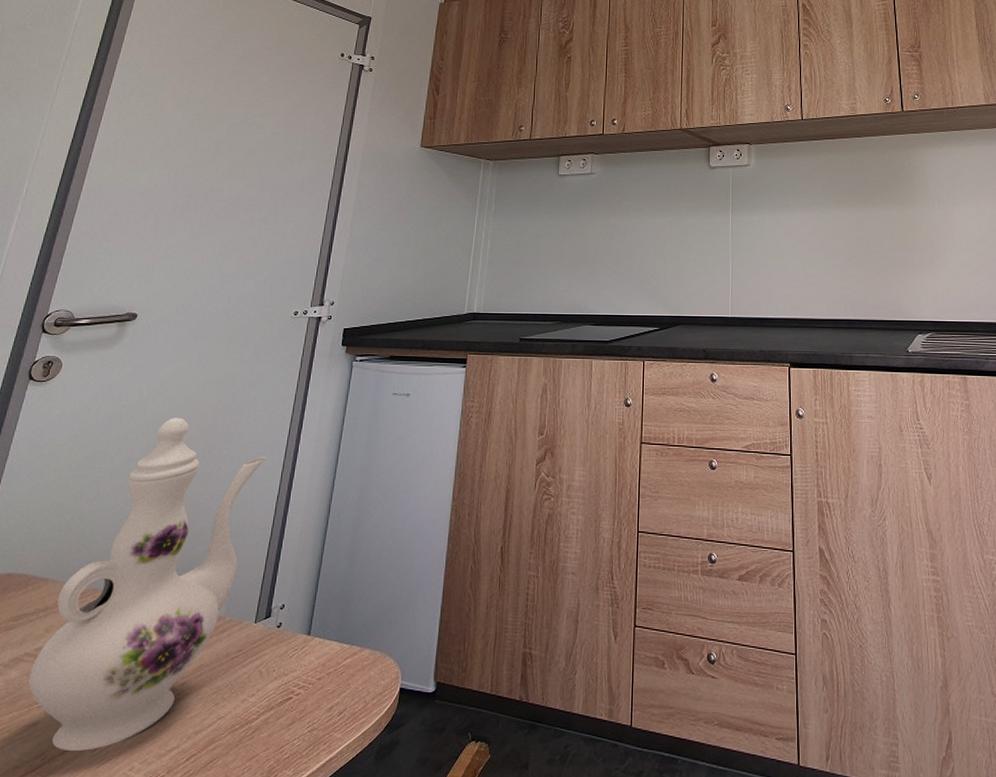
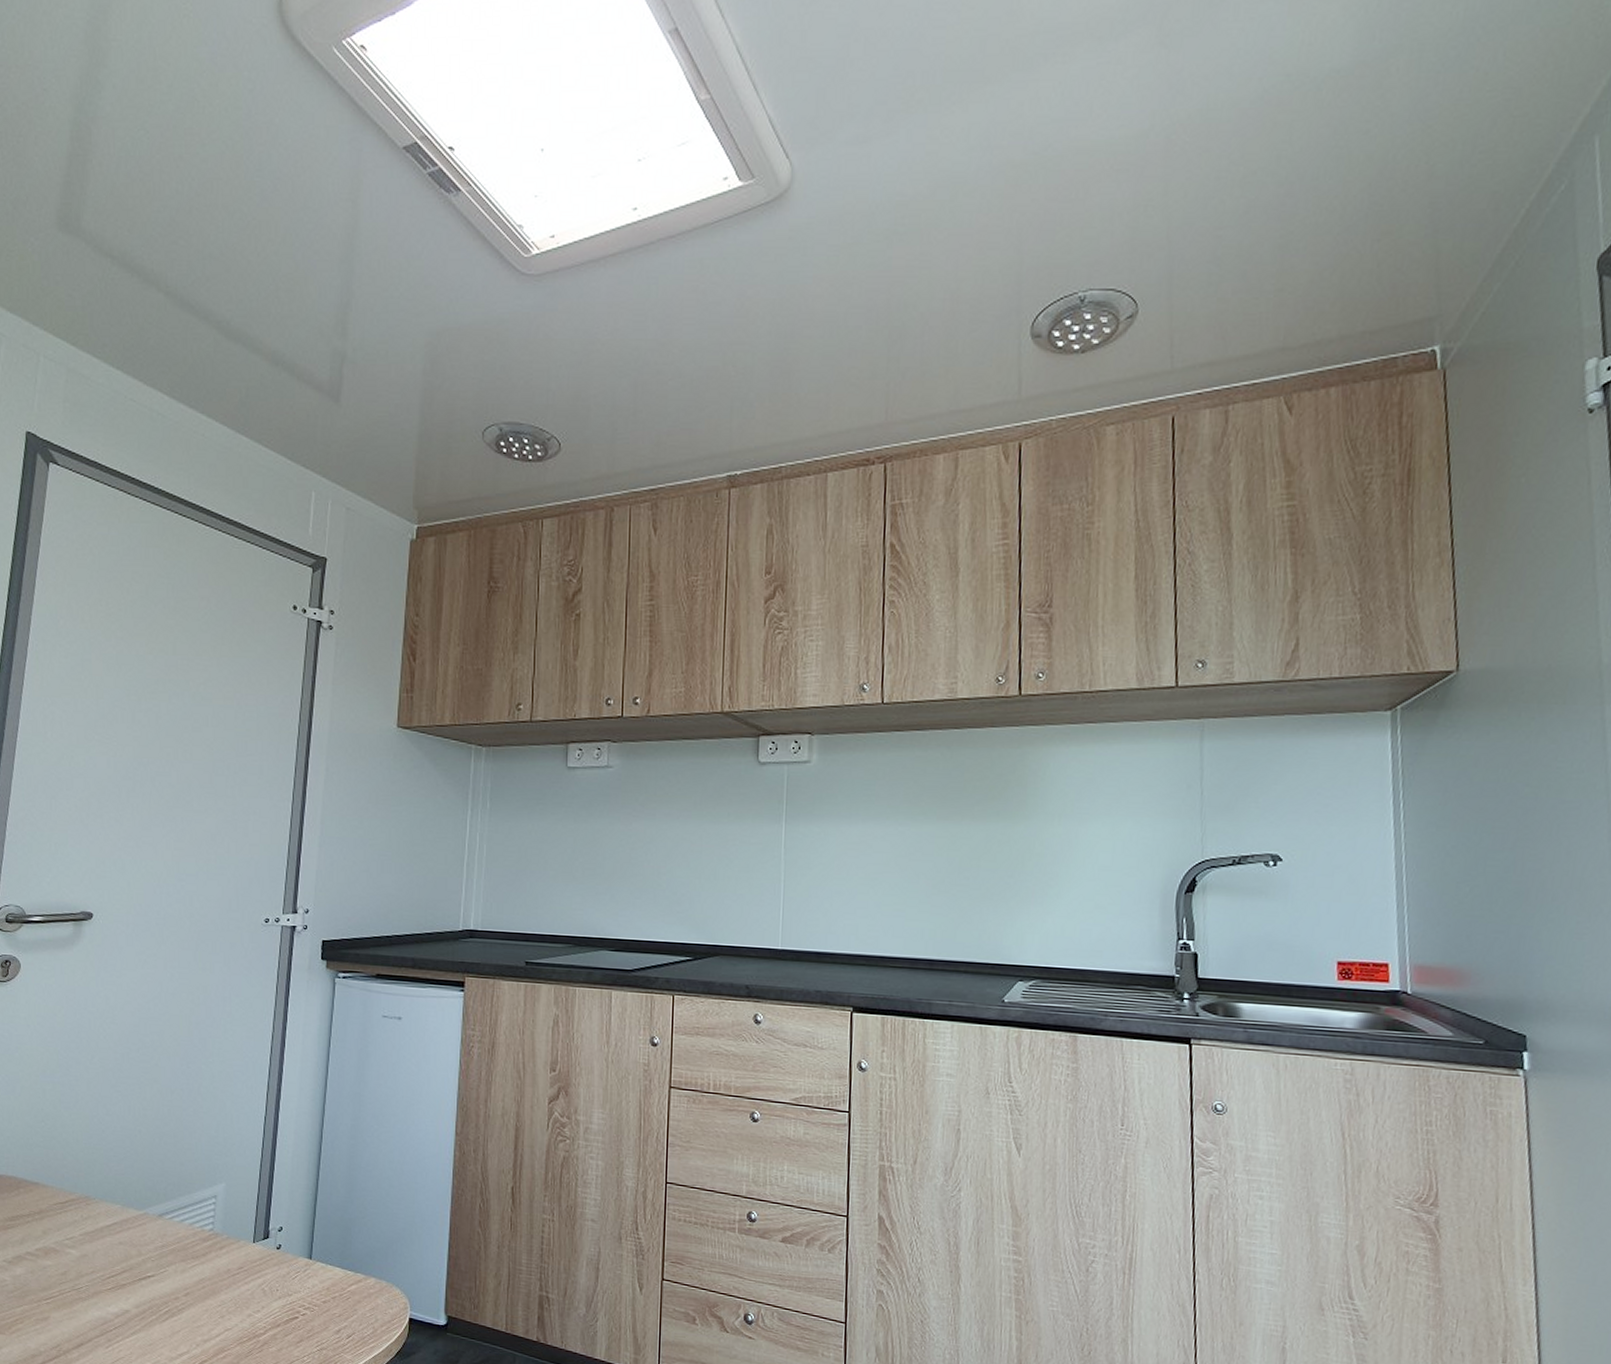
ewer: present [28,418,268,751] -> none [33,1028,250,1347]

